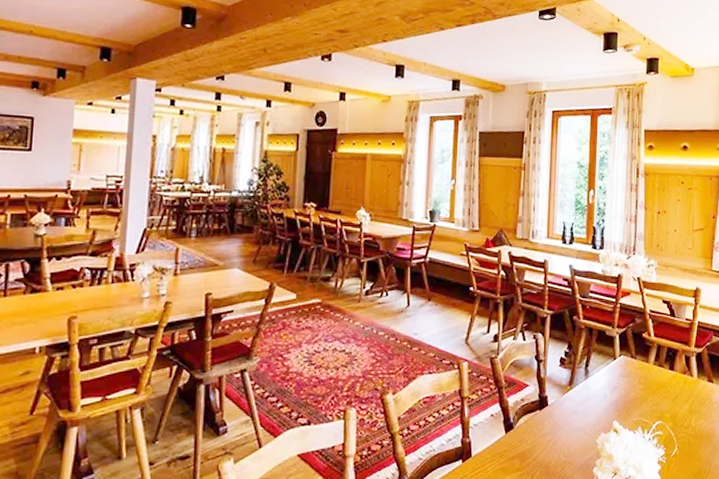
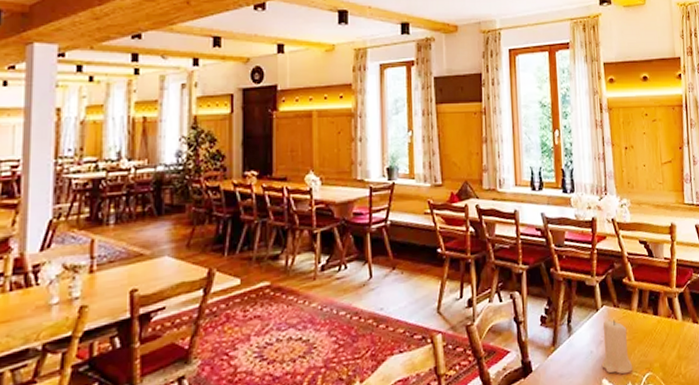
candle: none [614,369,644,420] -> present [601,320,633,375]

